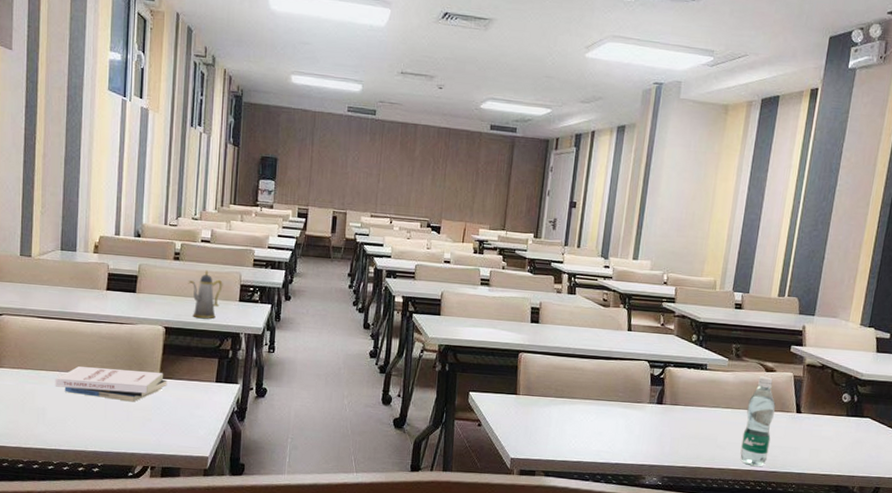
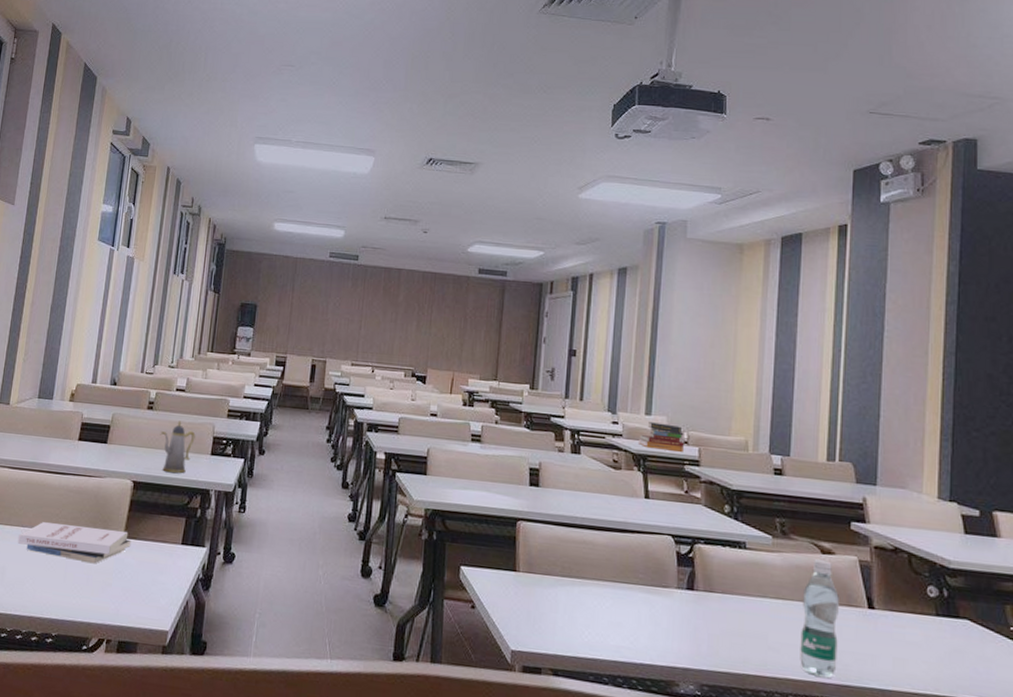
books: none [626,266,665,292] -> present [639,422,684,453]

